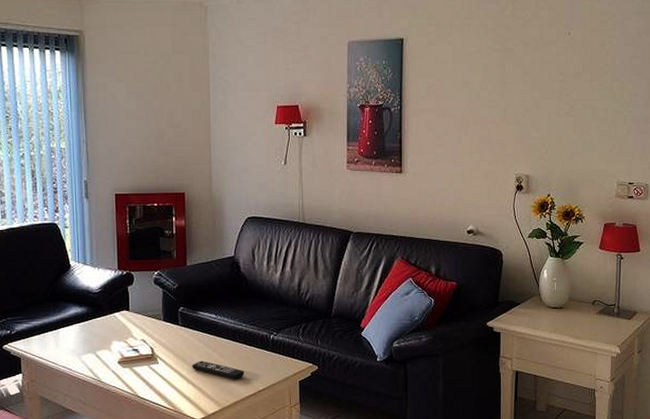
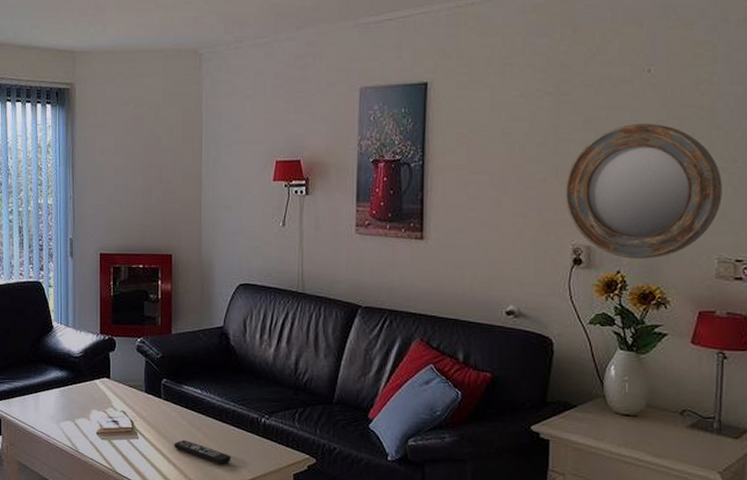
home mirror: none [509,76,620,184] -> present [564,124,722,259]

